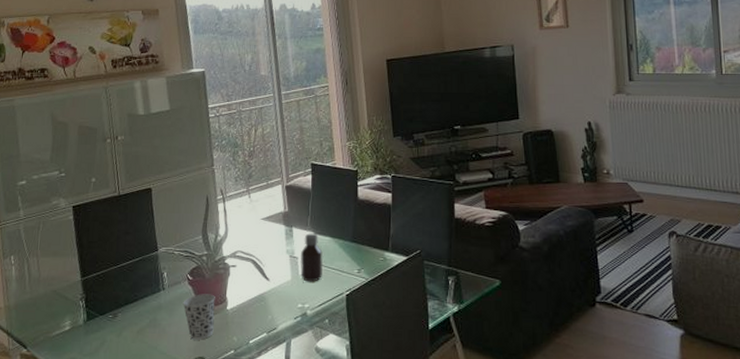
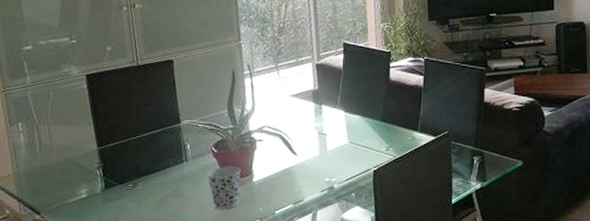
bottle: present [300,233,324,282] -> none [328,111,352,158]

